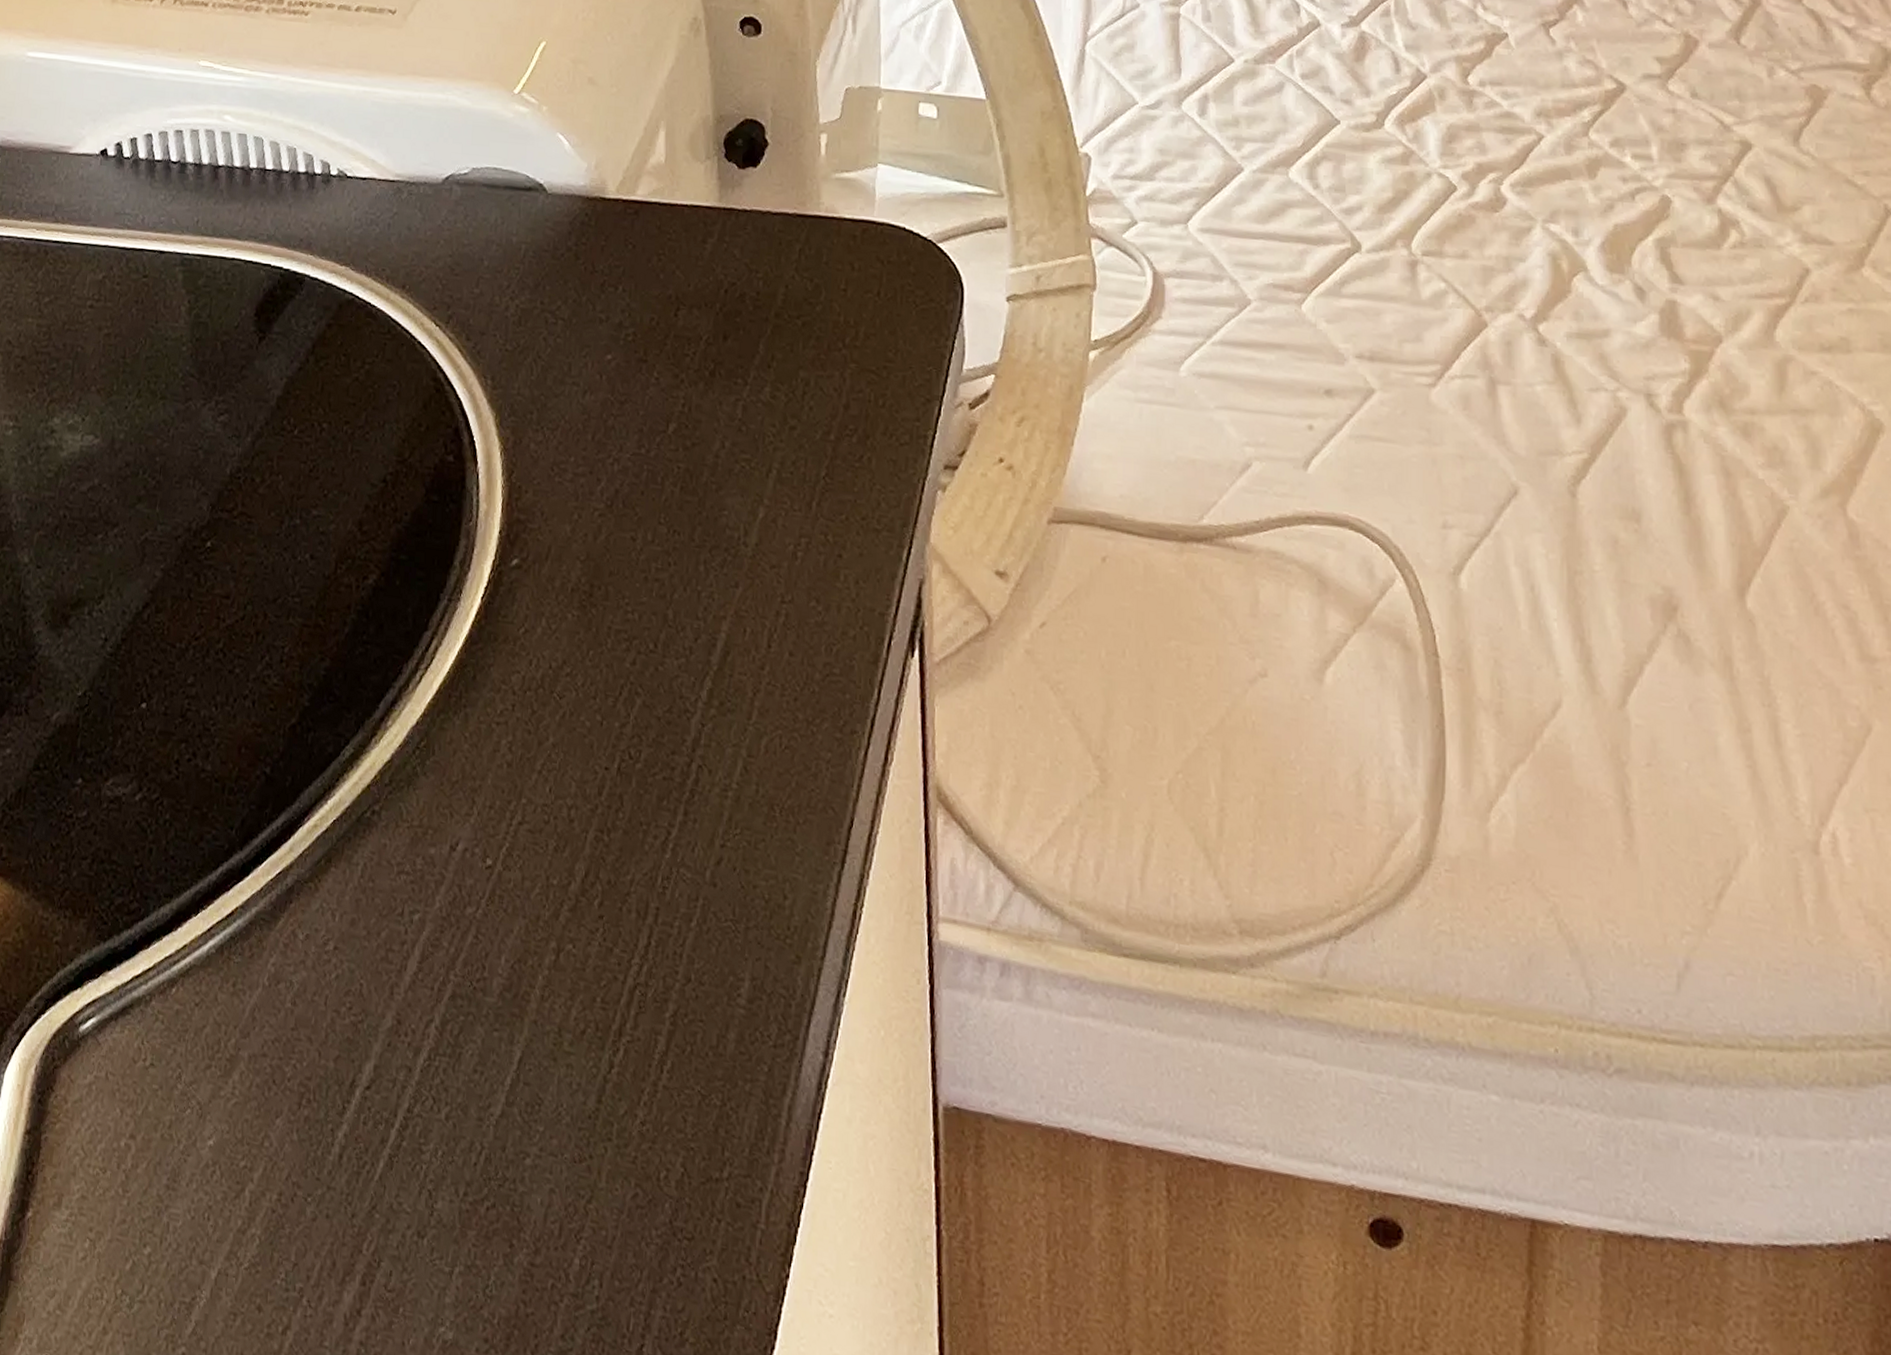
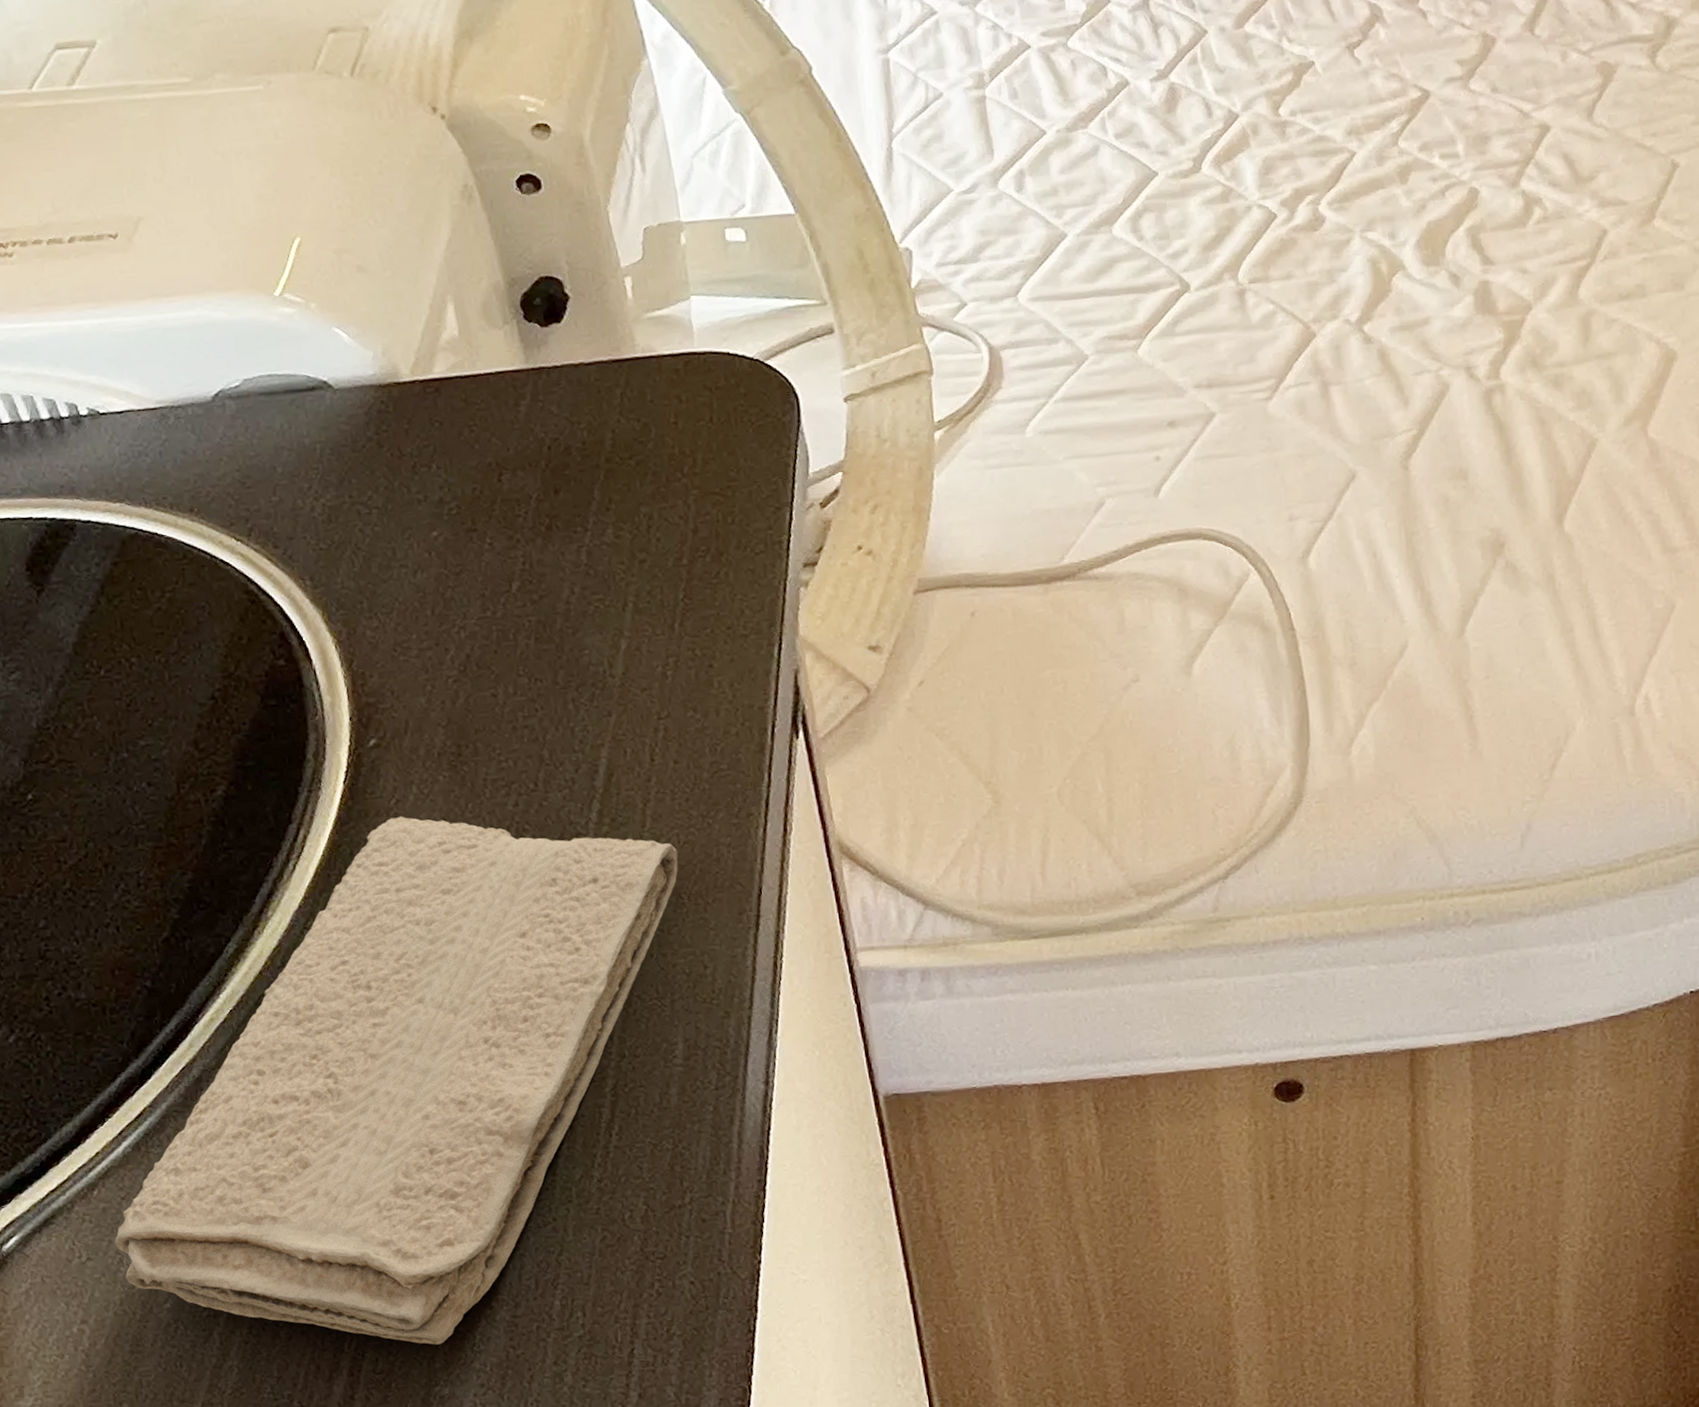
washcloth: none [179,648,778,1275] -> present [114,816,678,1345]

